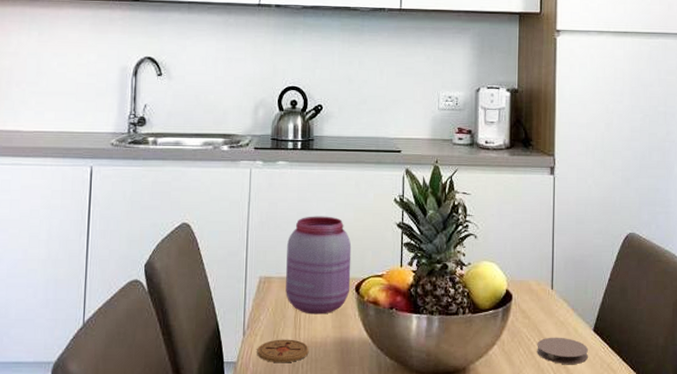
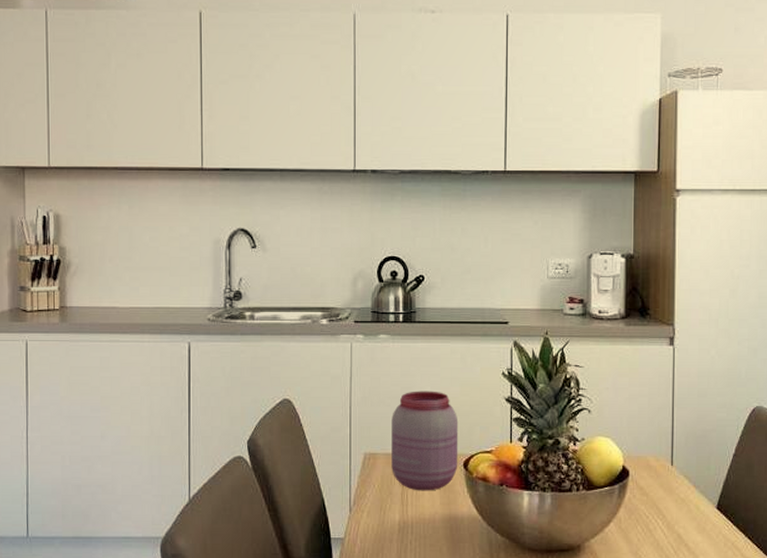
coaster: present [257,339,309,362] -> none [364,515,417,539]
coaster: present [537,337,588,364] -> none [656,514,711,542]

